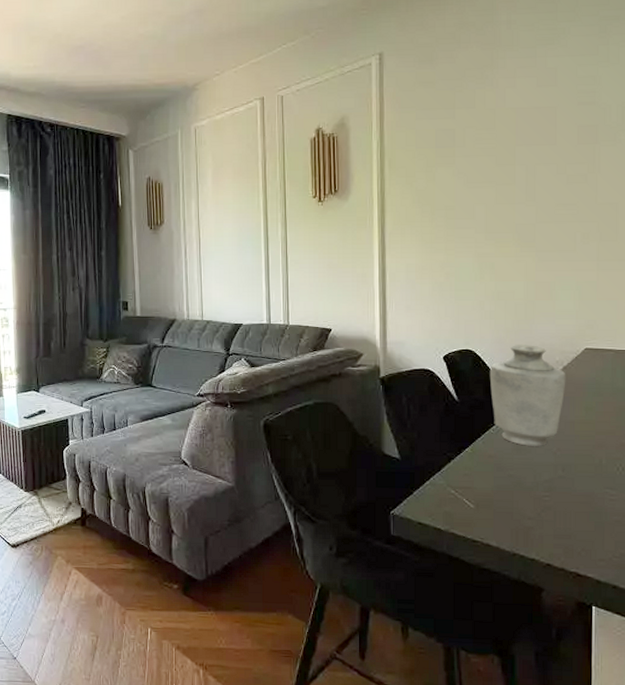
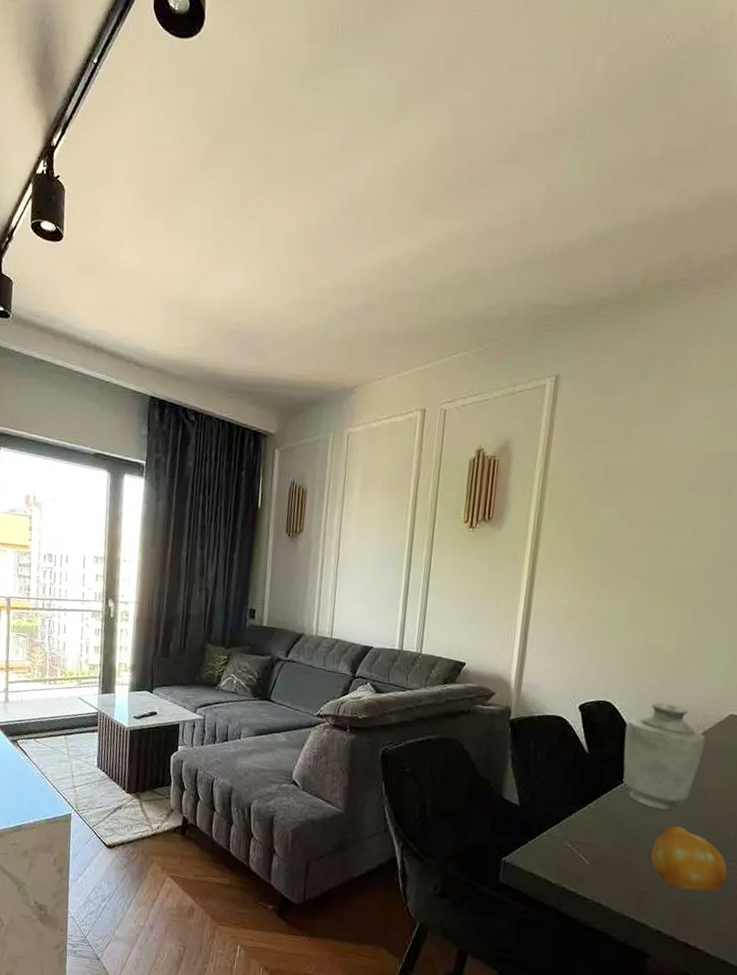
fruit: none [531,461,605,522] -> present [651,825,727,892]

